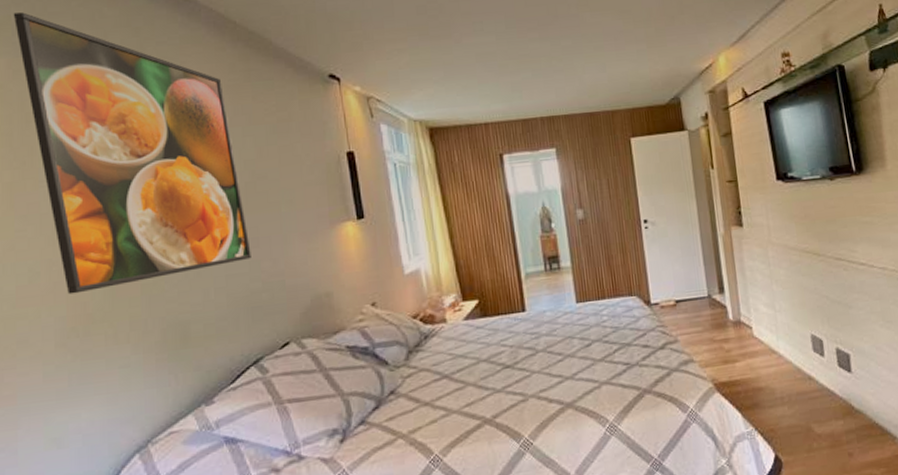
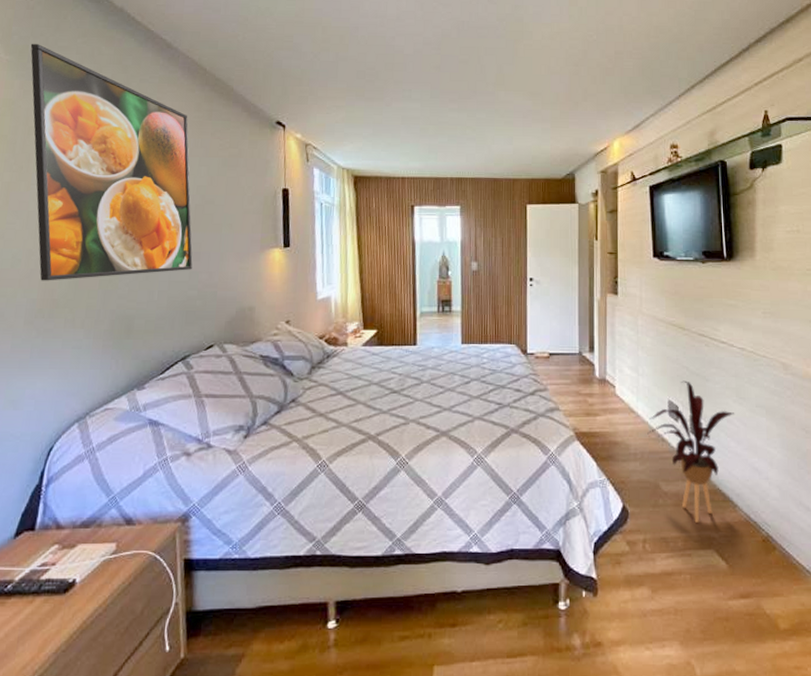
house plant: none [792,310,884,462] -> present [647,380,735,523]

